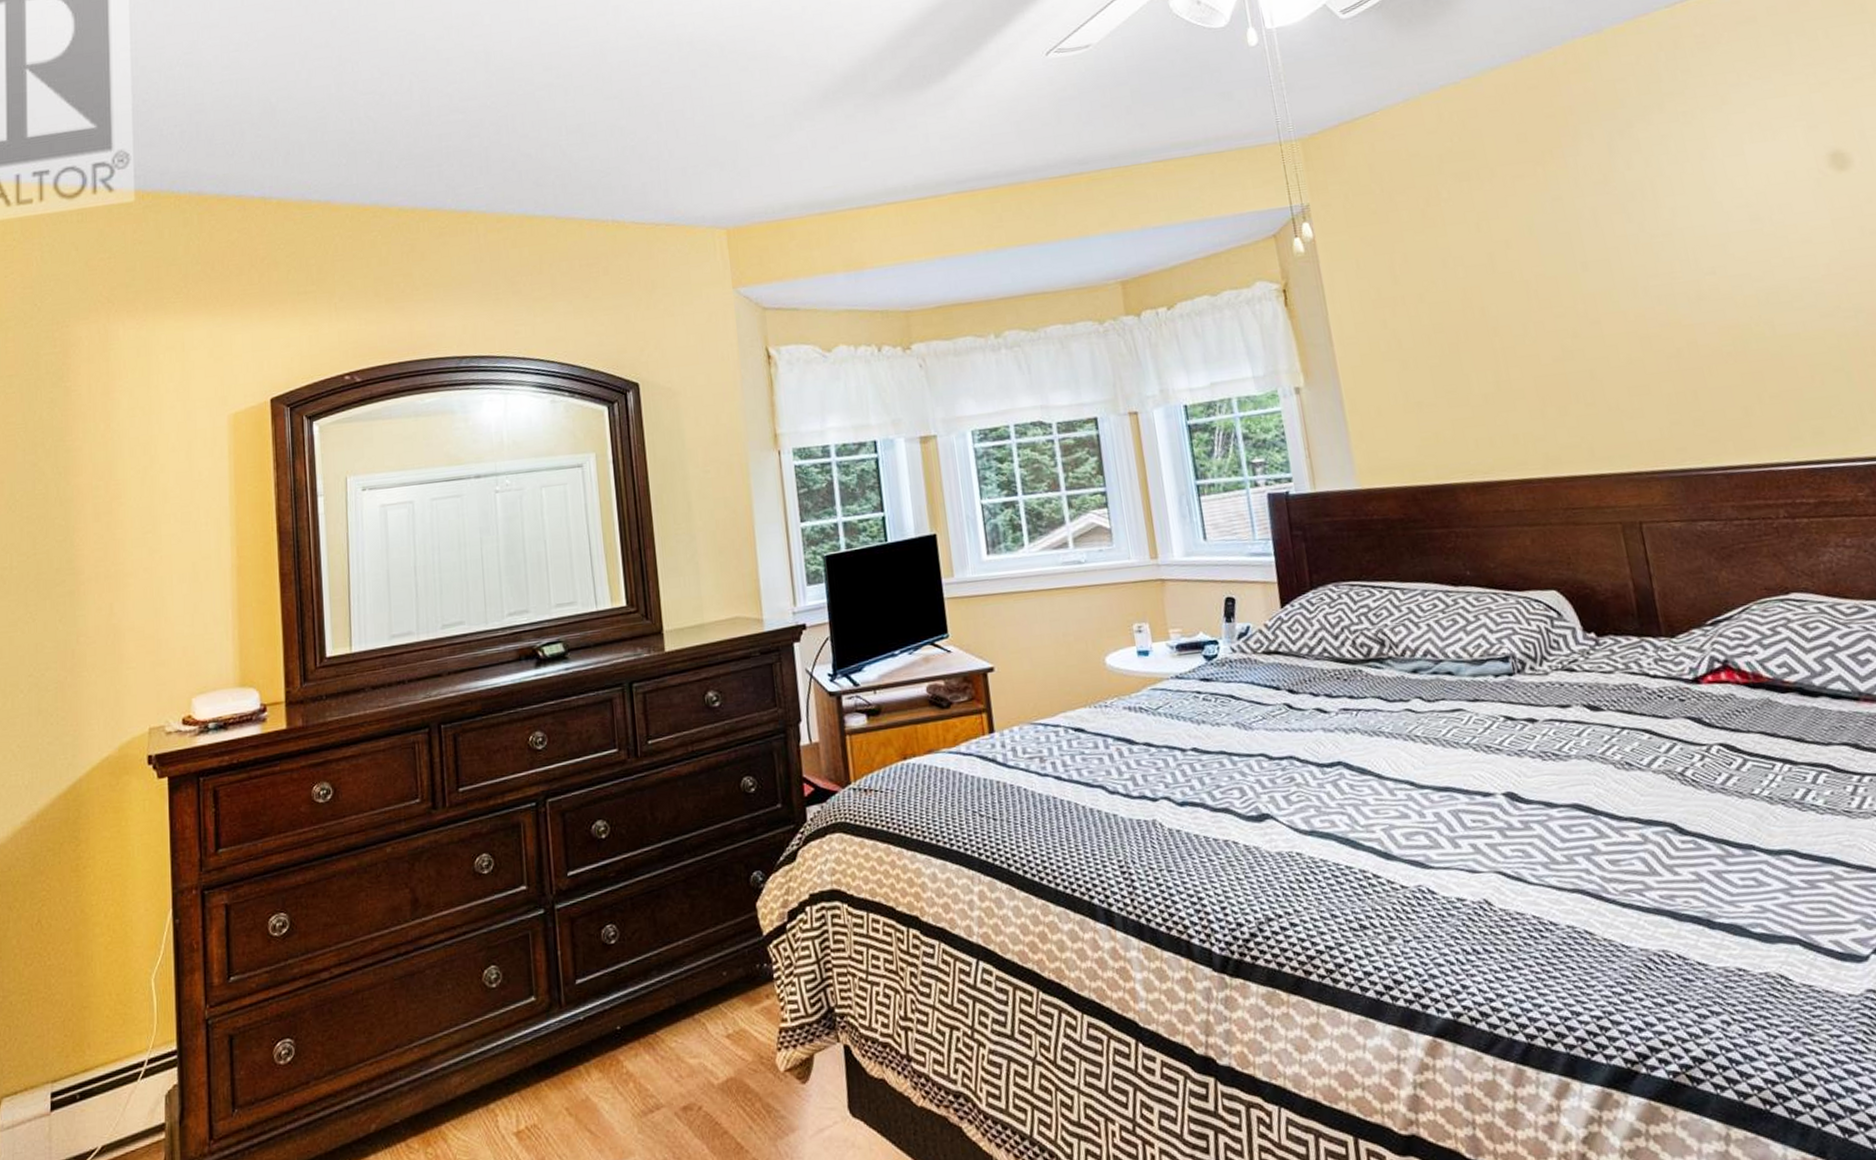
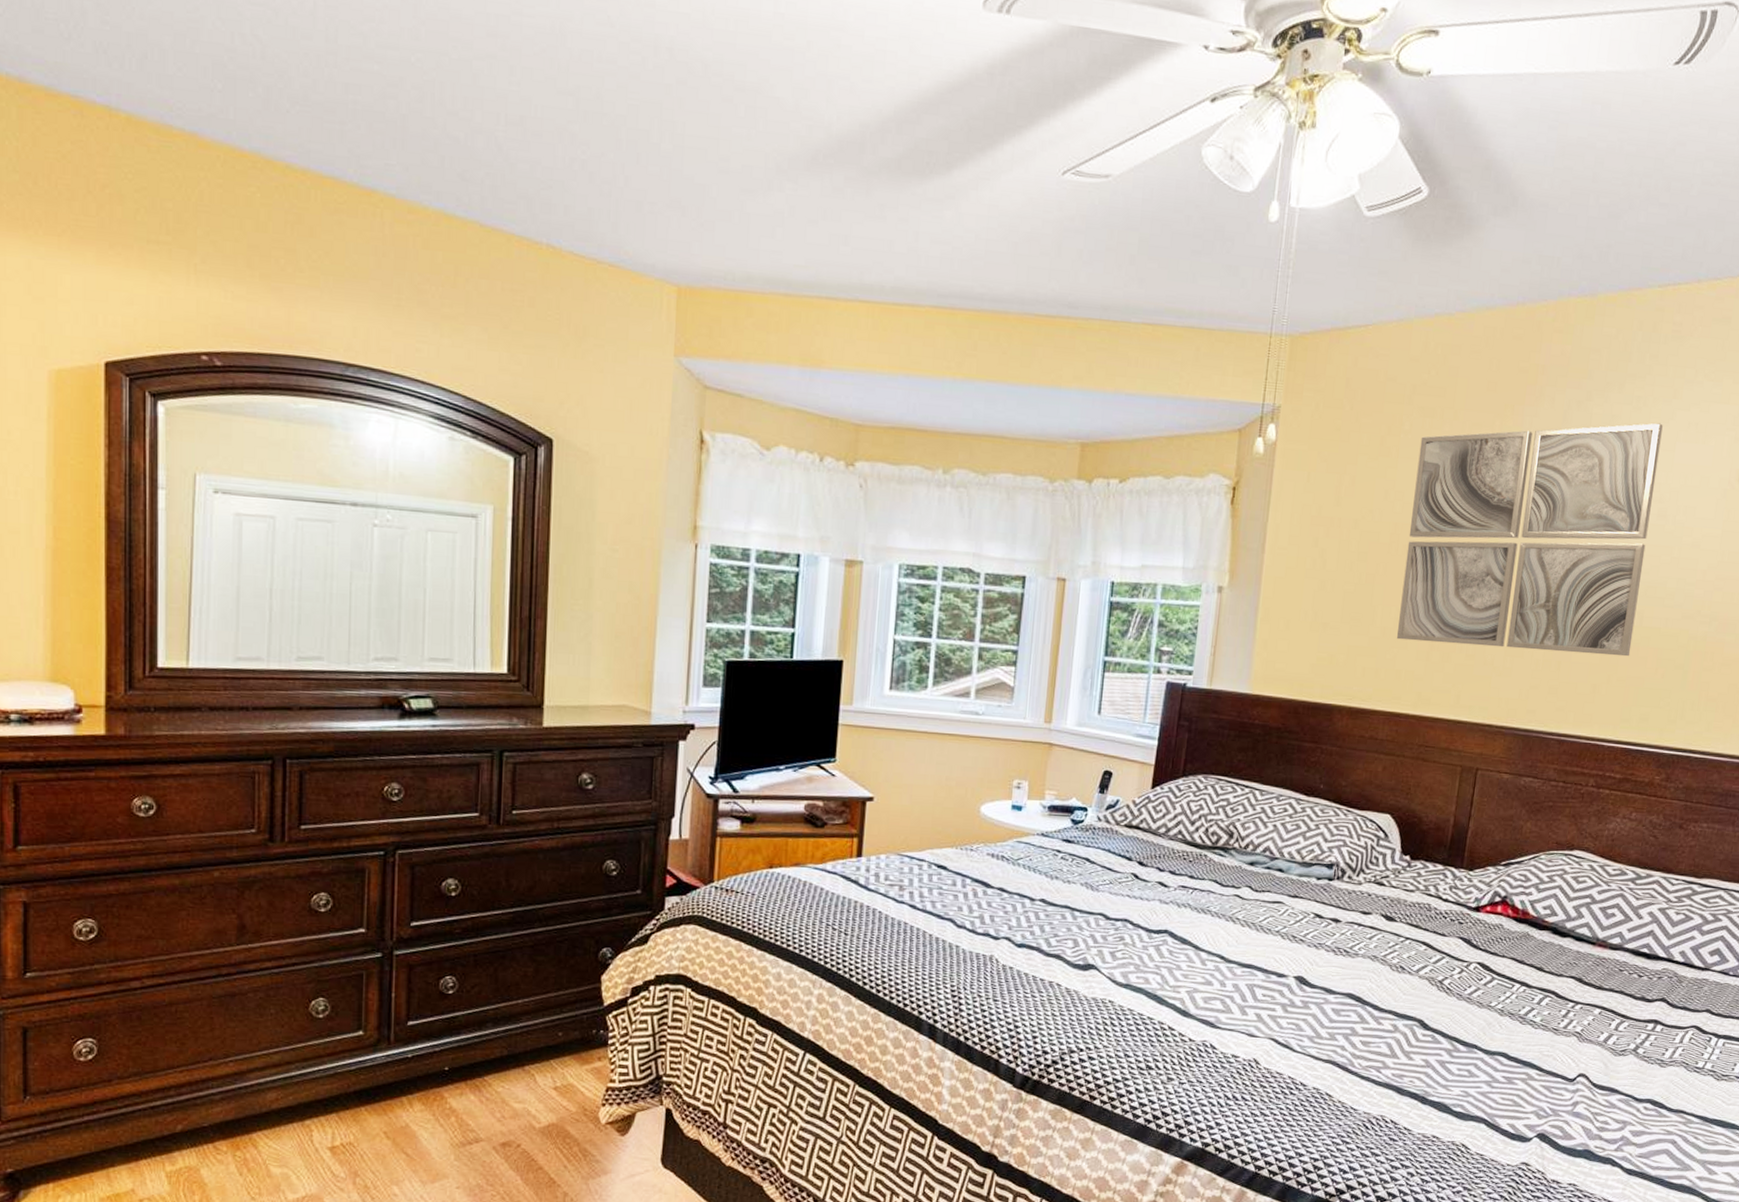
wall art: none [1463,131,1775,403] -> present [1396,423,1663,657]

